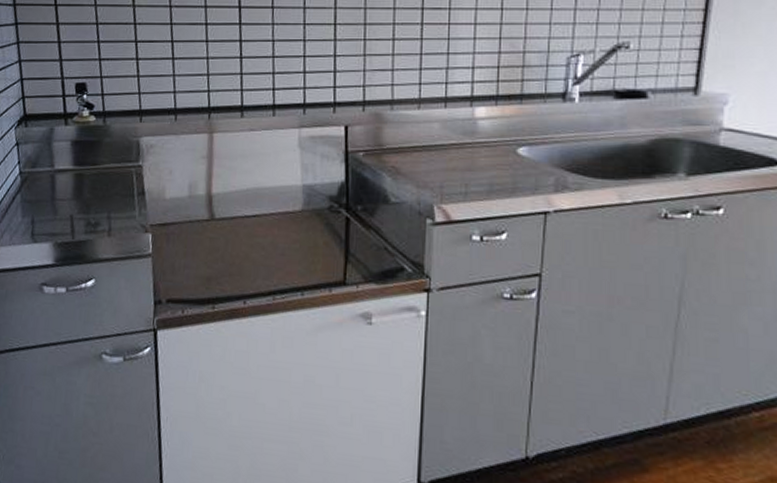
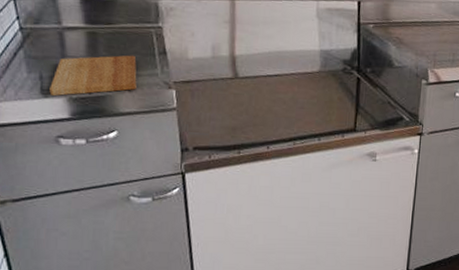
cutting board: none [38,196,117,241] -> present [49,55,137,96]

